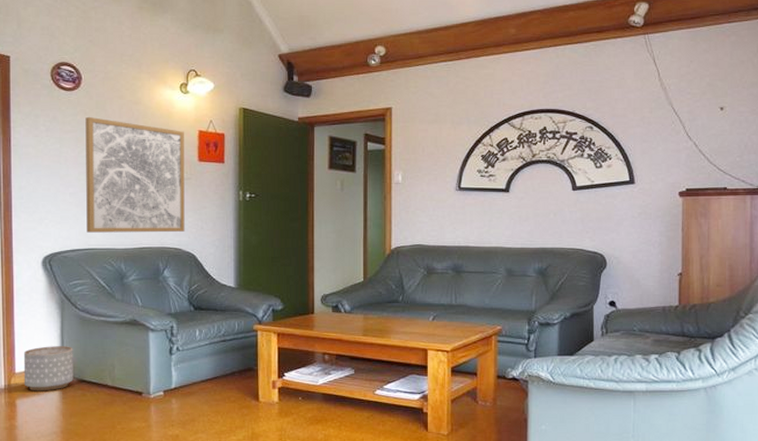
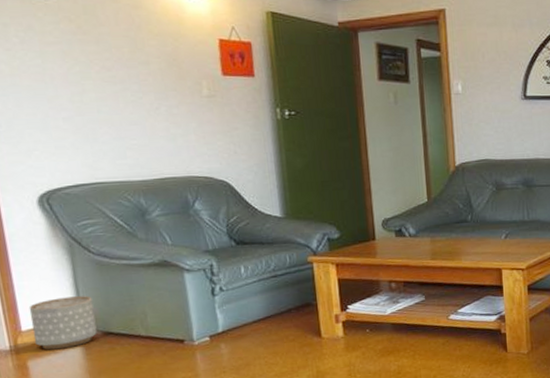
wall art: present [85,116,185,233] -> none [71,24,215,164]

